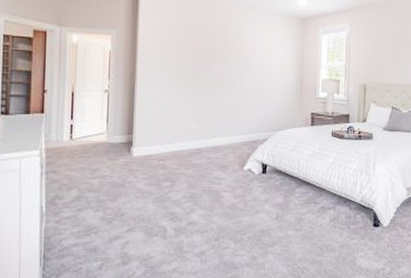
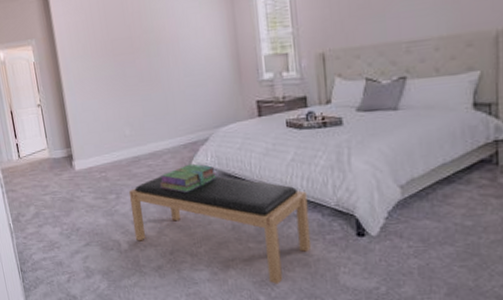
bench: none [183,168,340,267] -> present [129,176,312,284]
stack of books: none [216,159,269,185] -> present [159,163,216,193]

